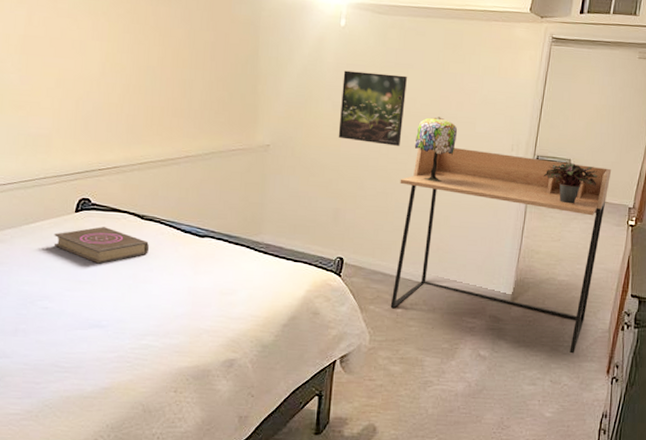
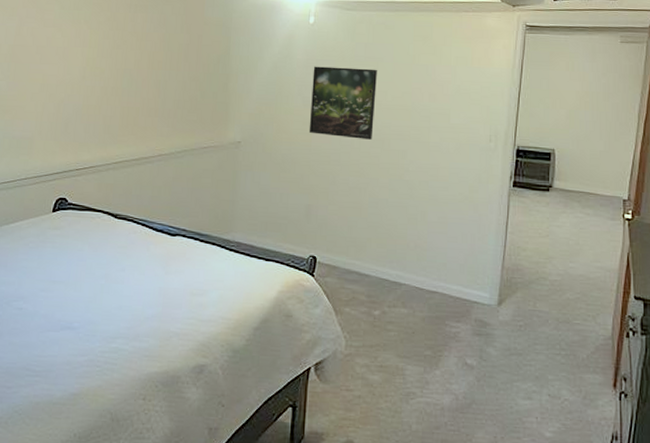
book: present [54,226,149,264] -> none [31,226,122,264]
desk: present [390,148,612,354] -> none [367,140,601,364]
table lamp: present [414,117,458,183] -> none [387,109,432,176]
potted plant: present [543,163,598,204] -> none [525,153,586,197]

